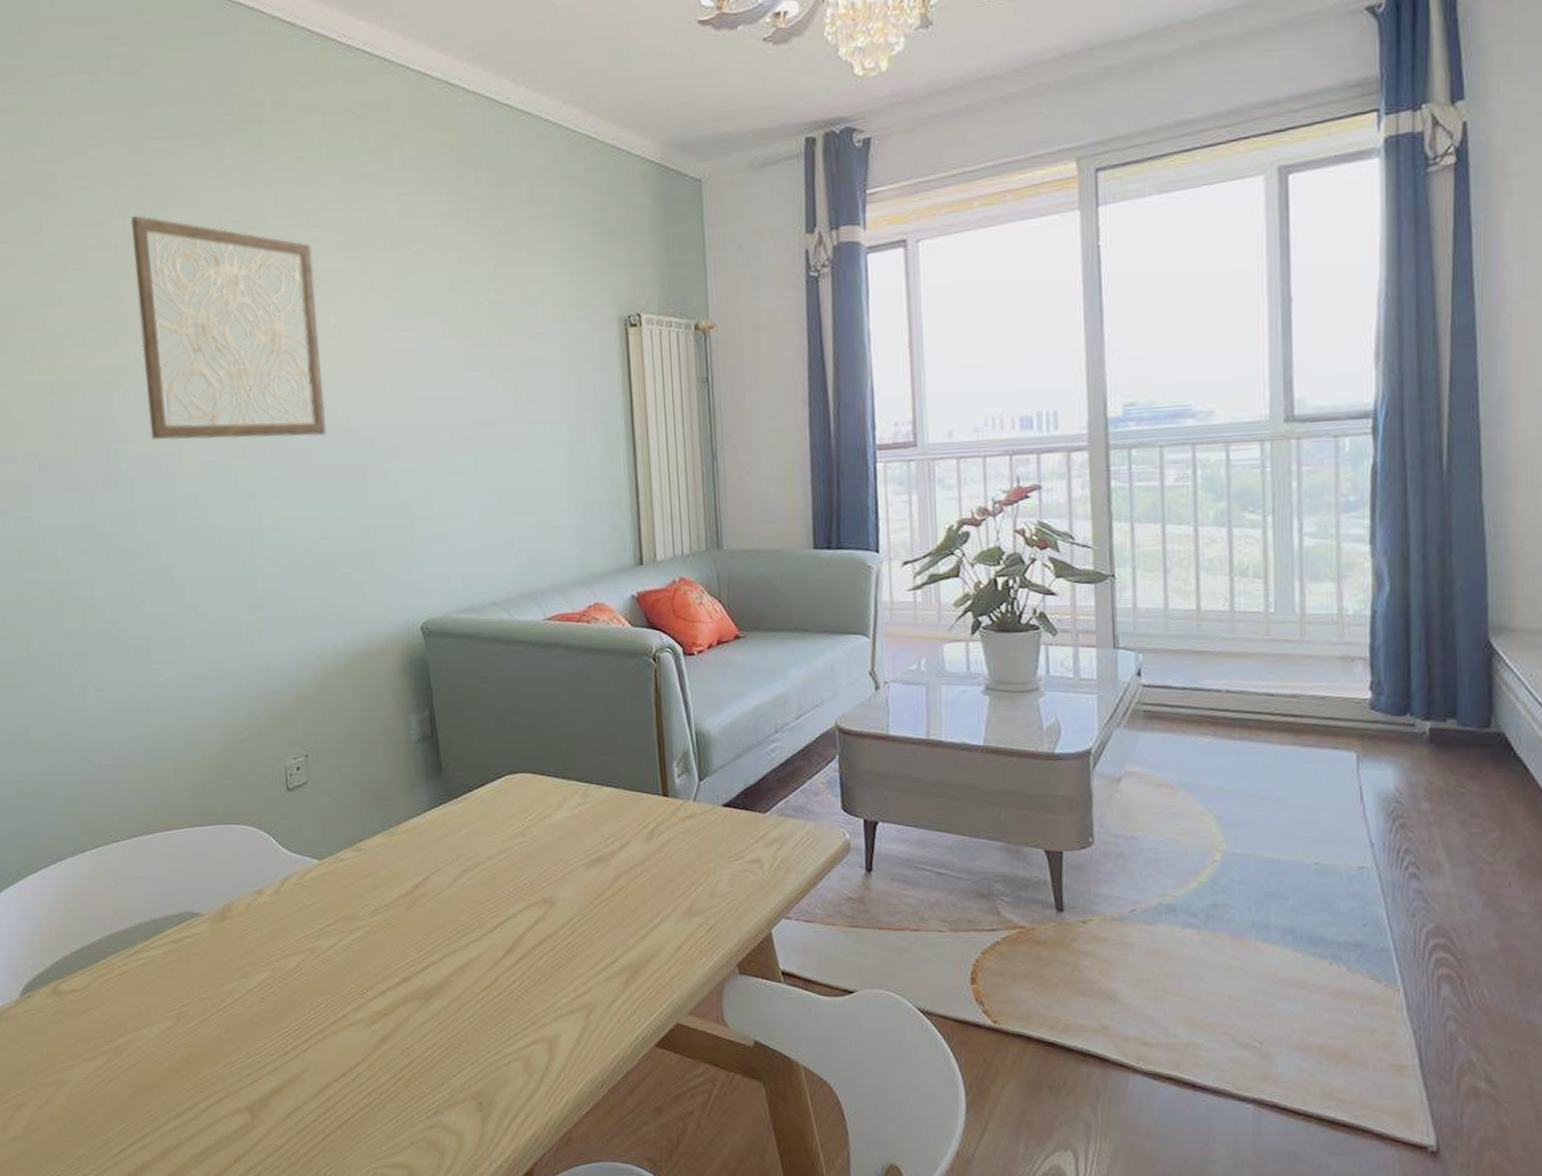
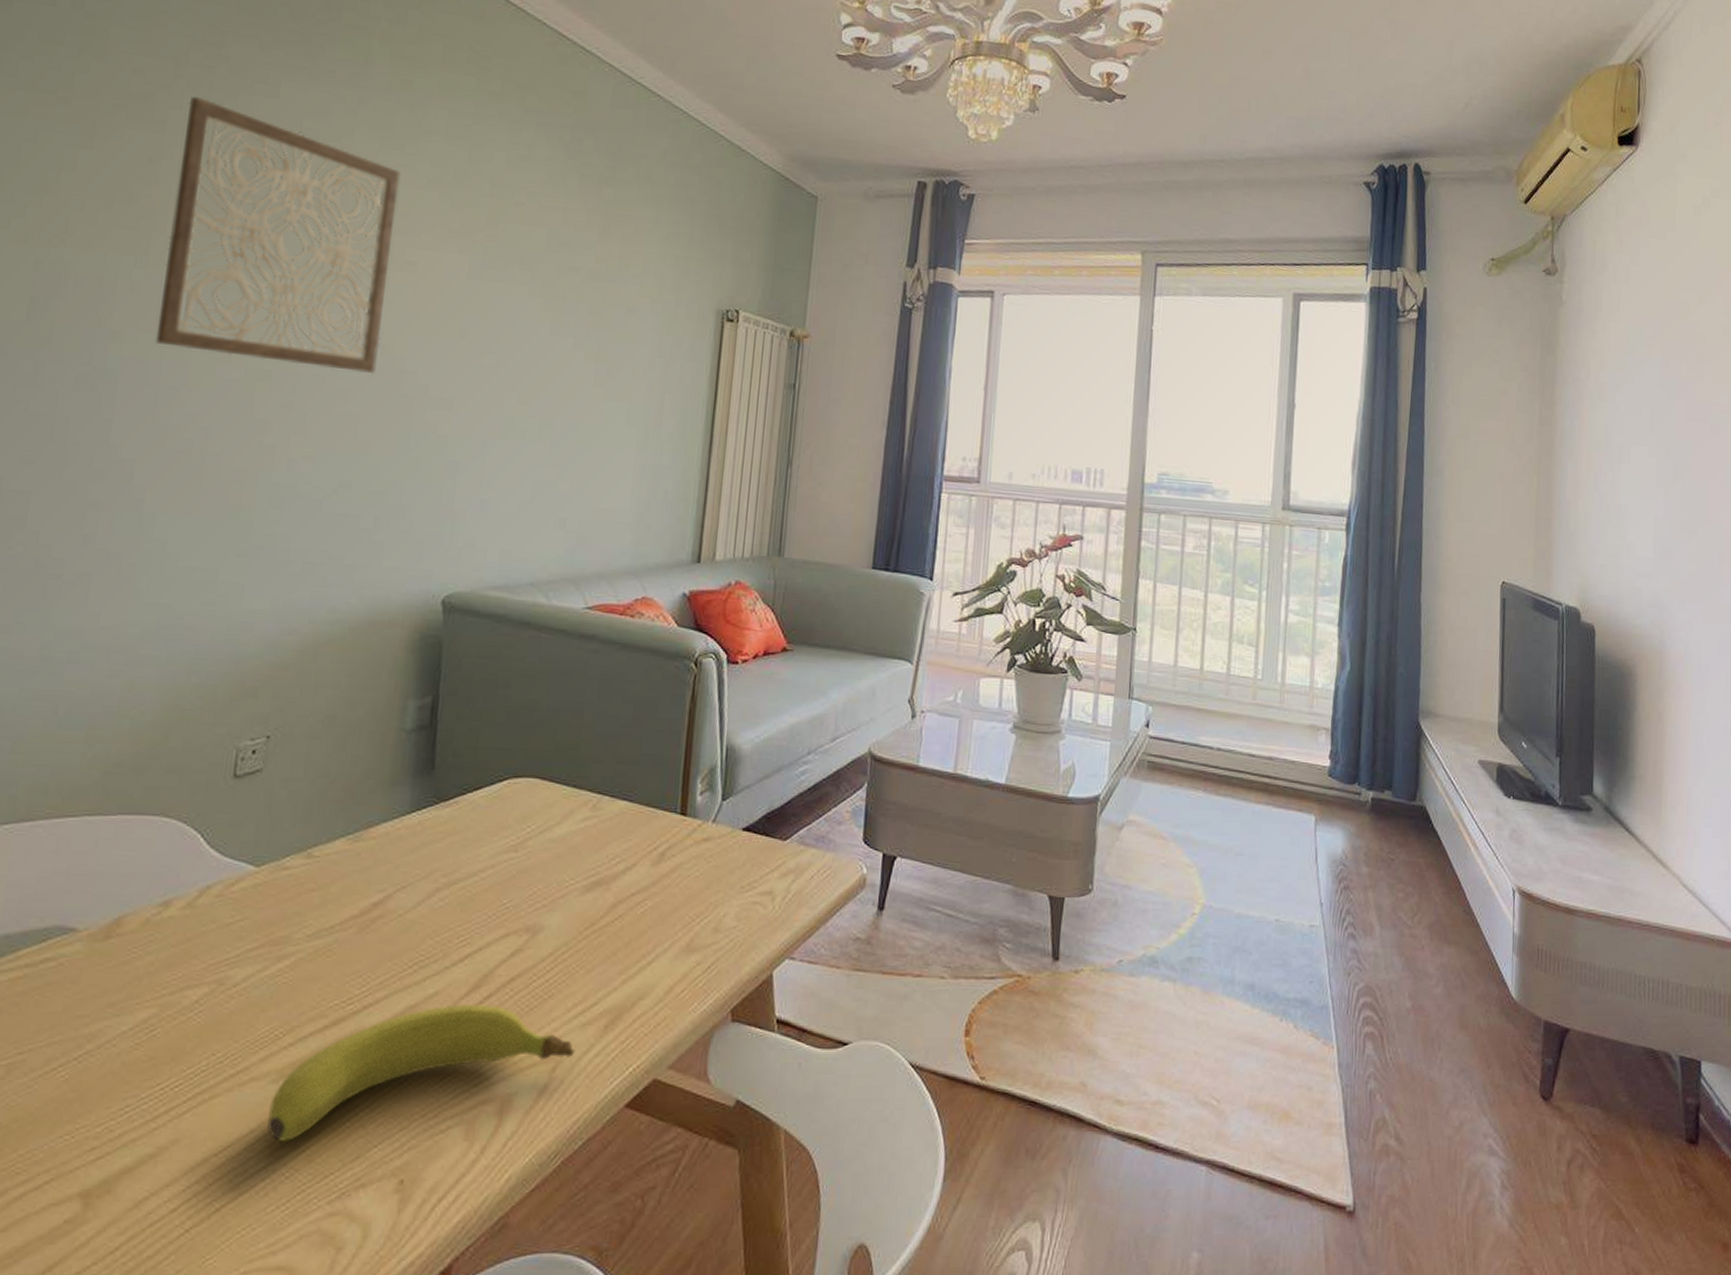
fruit: none [368,963,604,1072] -> present [266,1003,575,1143]

